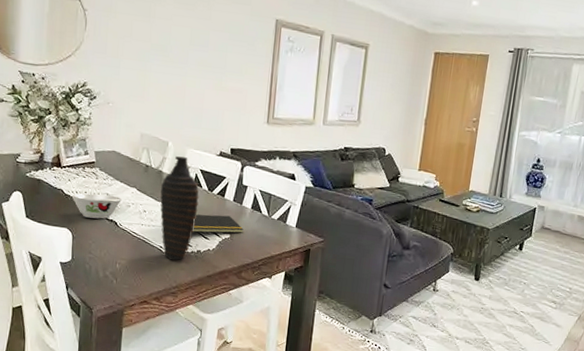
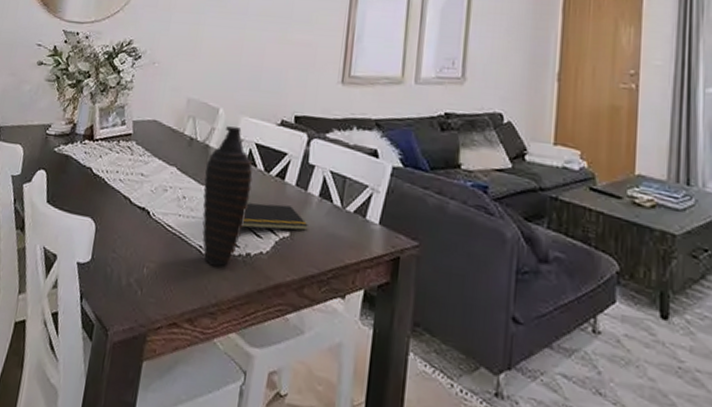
bowl: present [71,193,122,219] -> none [100,173,158,207]

